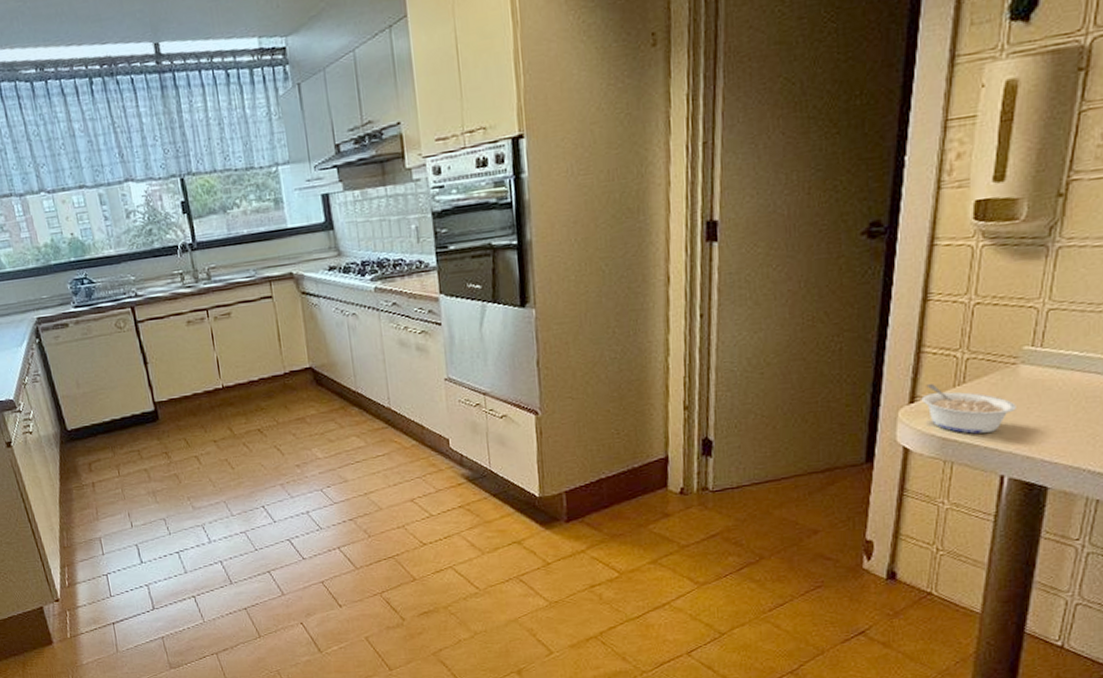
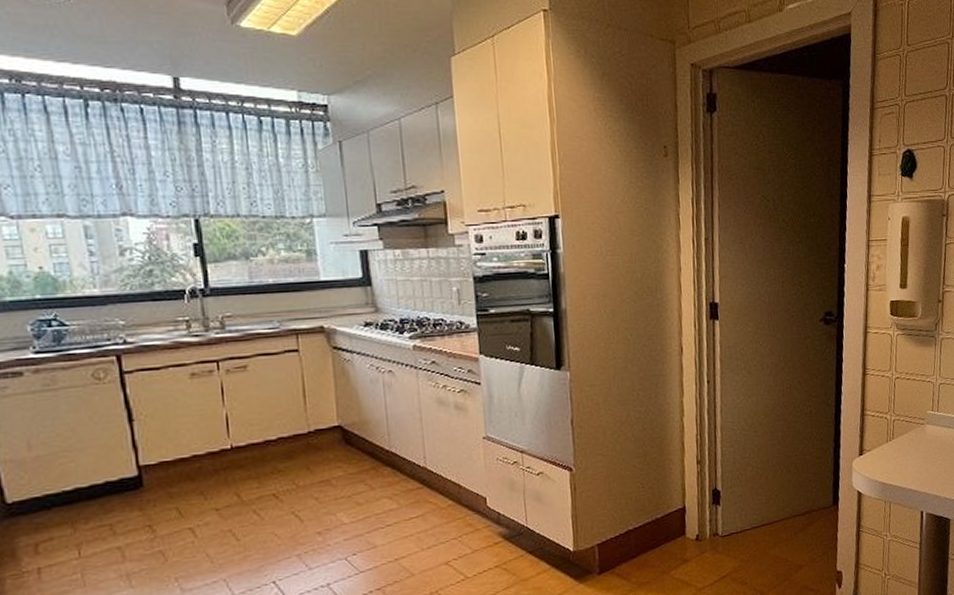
legume: present [921,384,1016,434] -> none [867,440,927,479]

